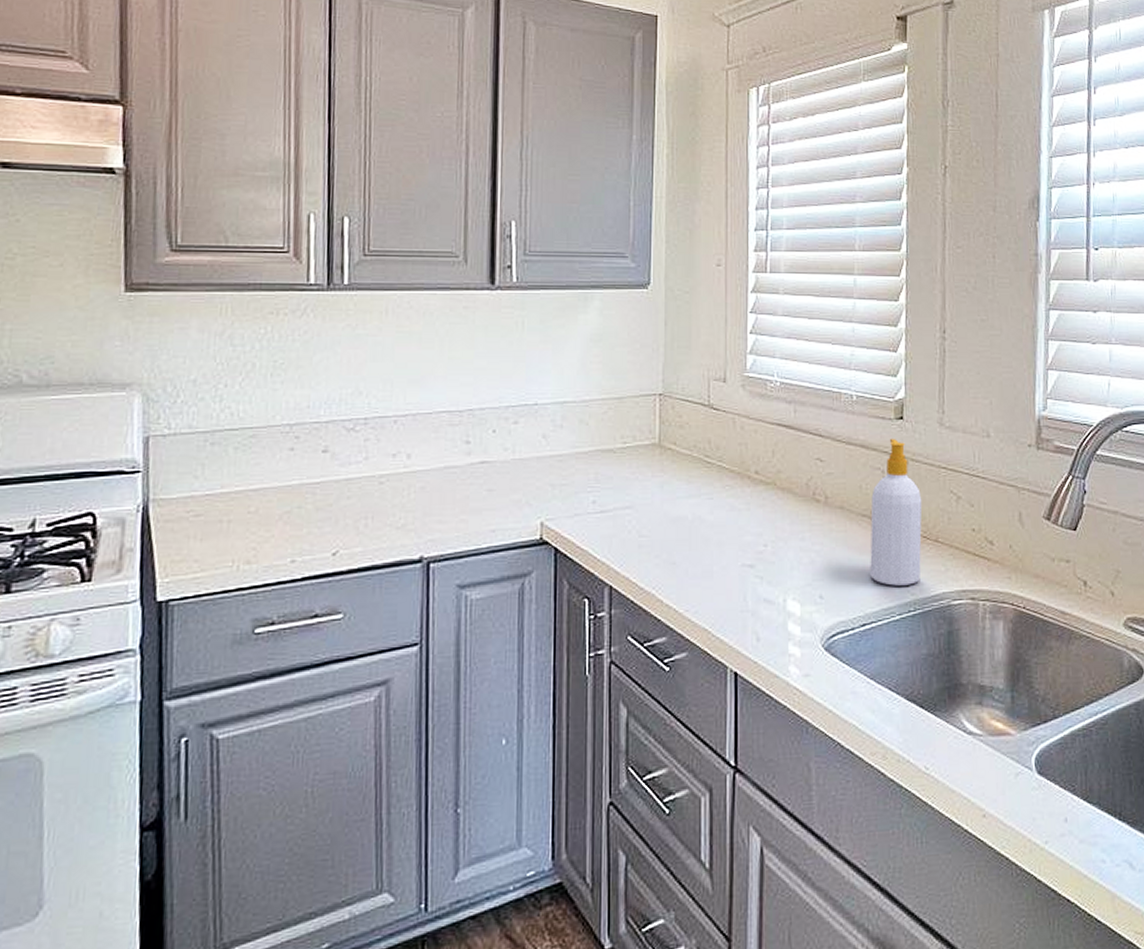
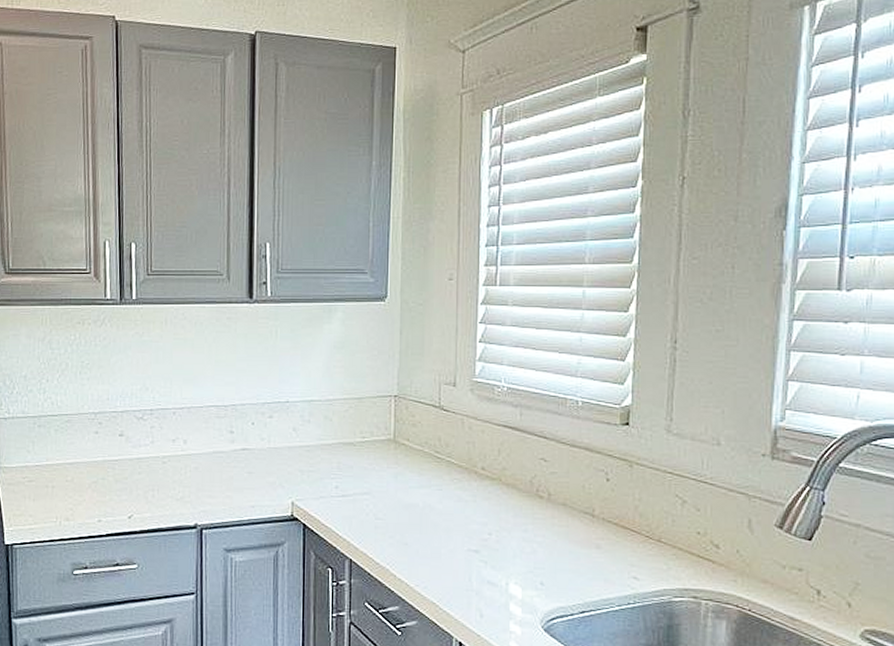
soap bottle: present [870,438,922,586] -> none [591,442,646,580]

